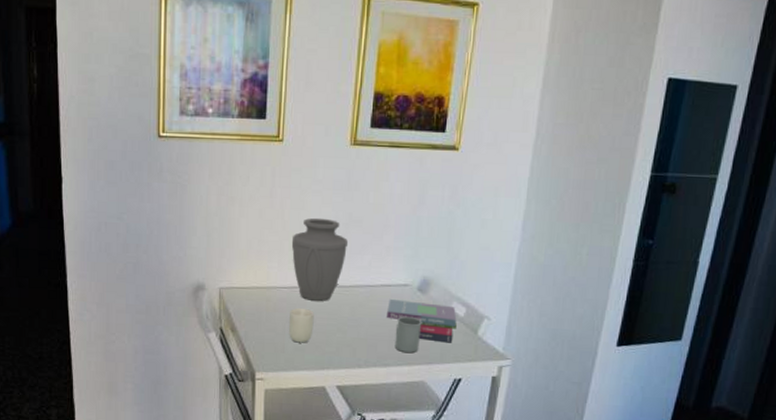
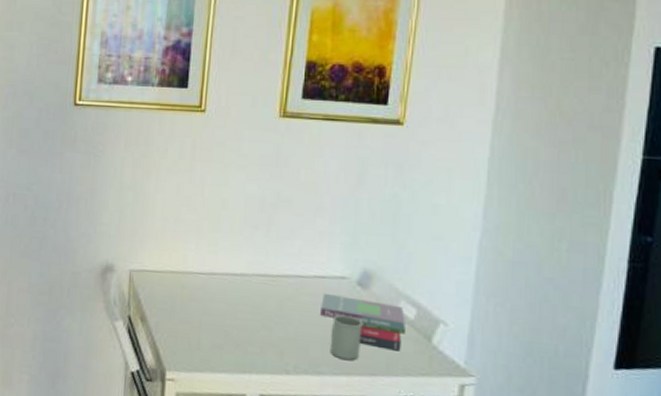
cup: present [288,307,314,343] -> none [205,297,235,340]
vase: present [291,218,348,301] -> none [211,196,275,292]

